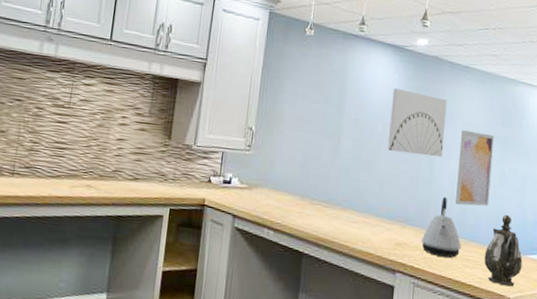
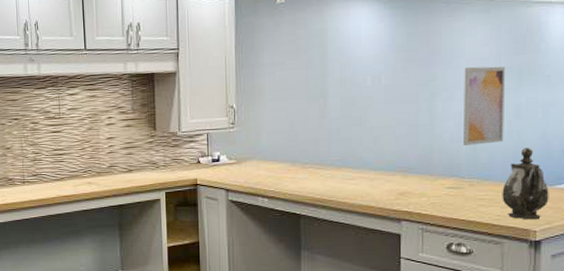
wall art: present [388,88,447,157] -> none [380,38,445,103]
kettle: present [422,196,461,258] -> none [427,139,474,200]

